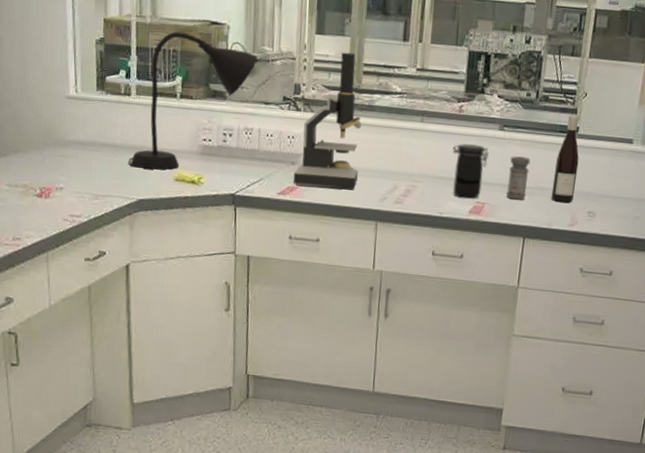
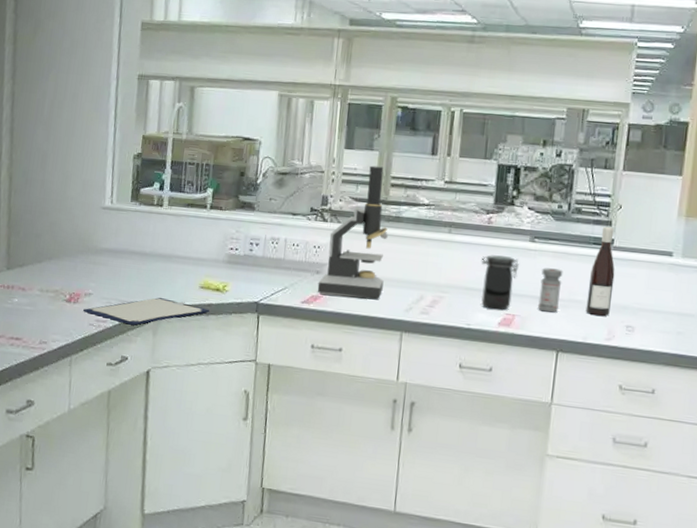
notepad: none [56,191,186,220] -> present [83,297,209,326]
desk lamp: present [127,31,258,170] -> none [155,147,287,278]

